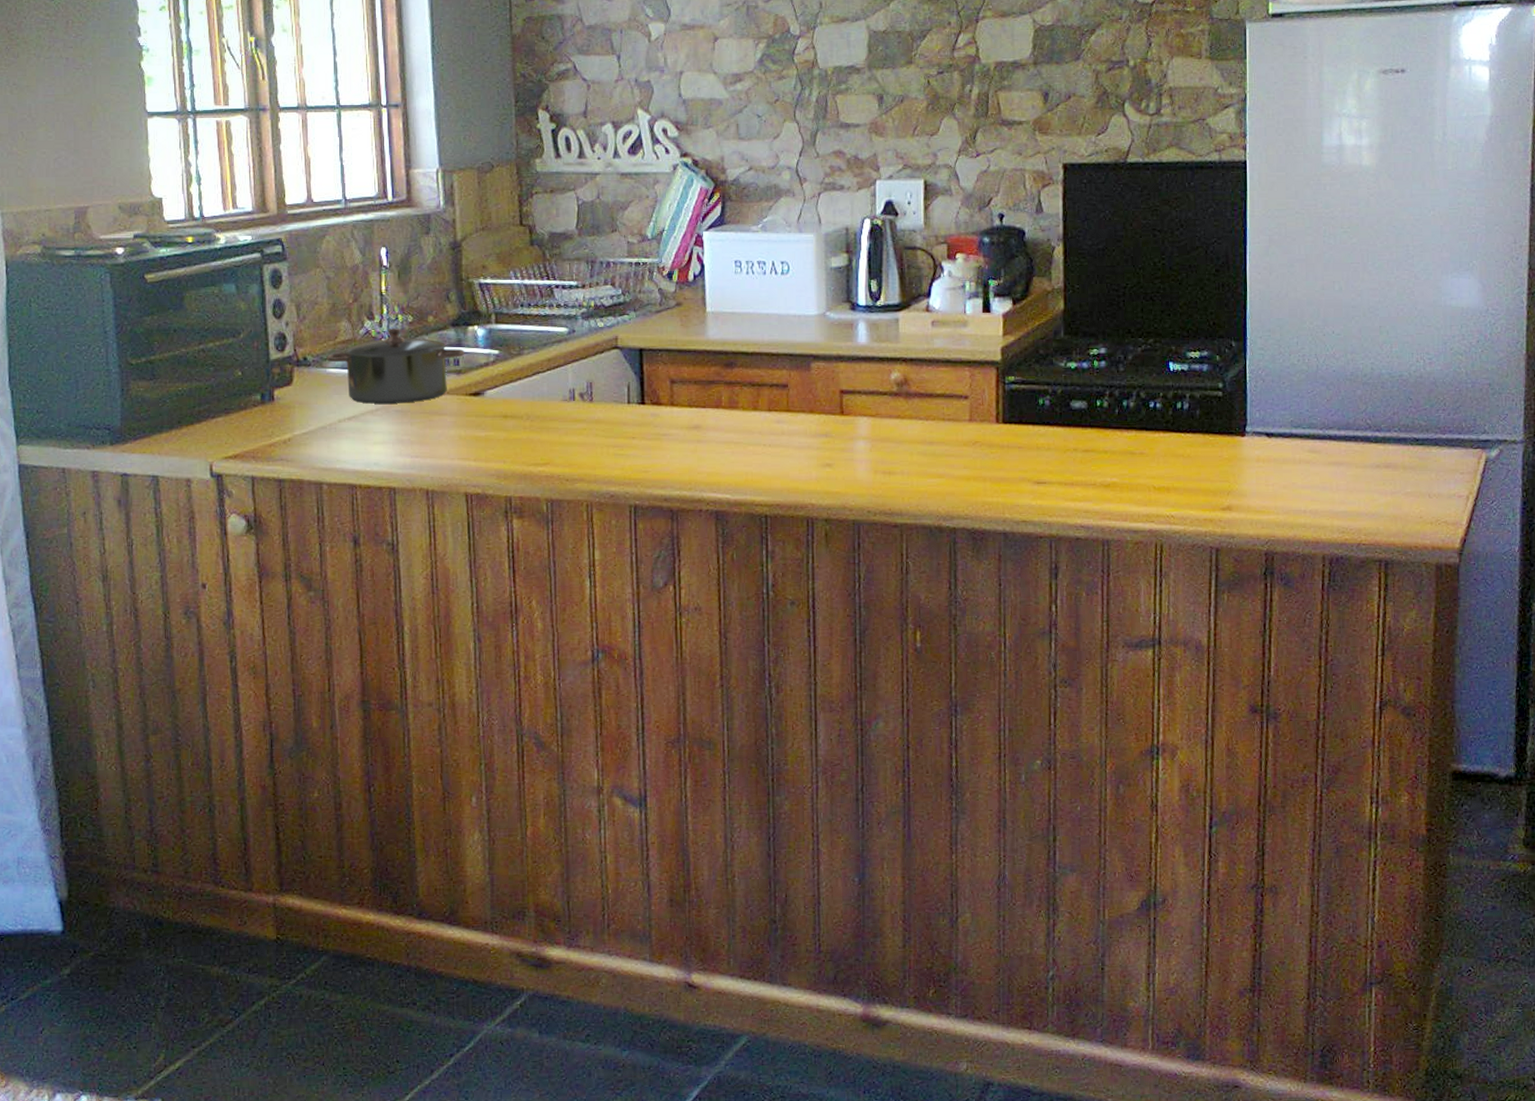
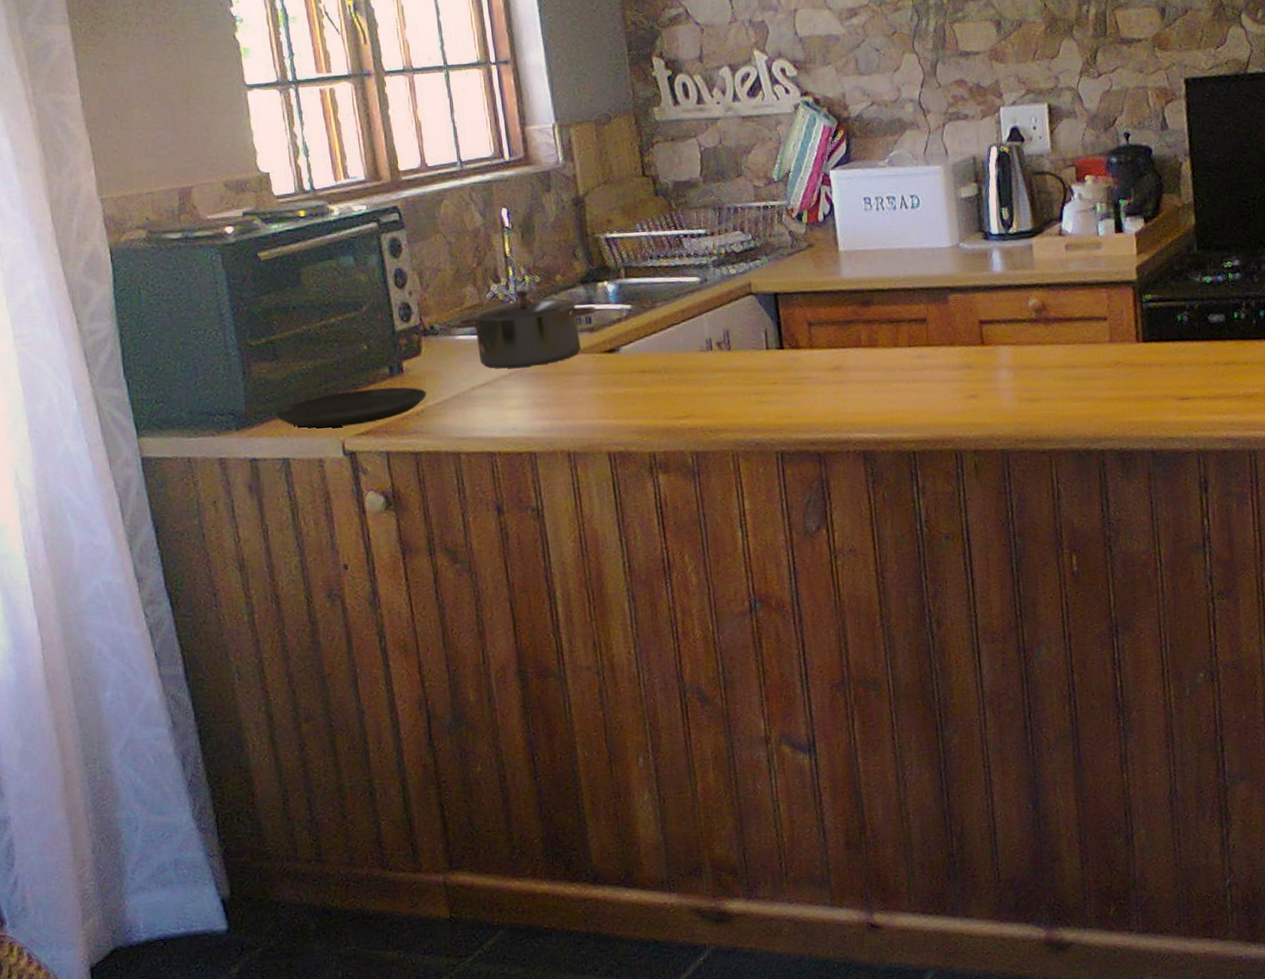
plate: none [149,413,294,449] -> present [276,387,427,429]

